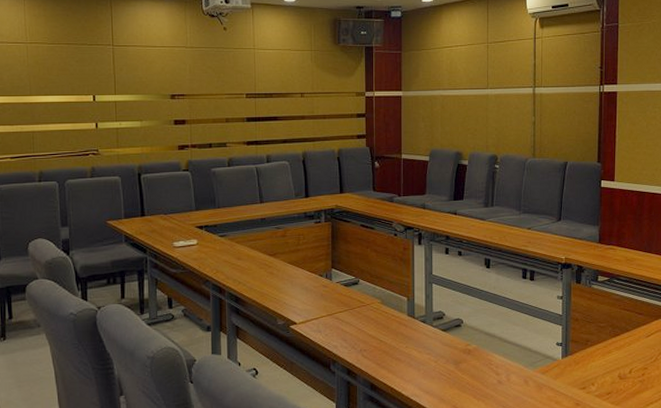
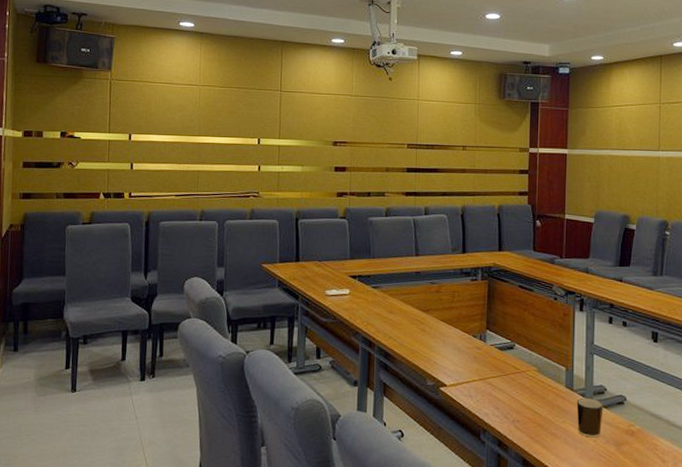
mug: none [418,323,443,359] -> present [576,397,604,438]

